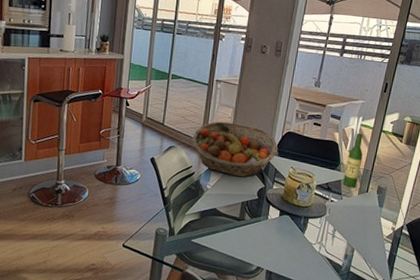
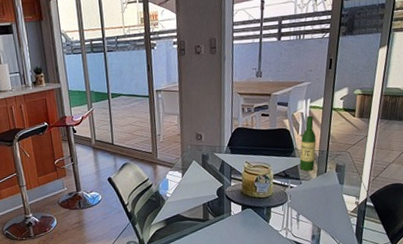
fruit basket: present [191,121,278,178] -> none [143,128,229,181]

